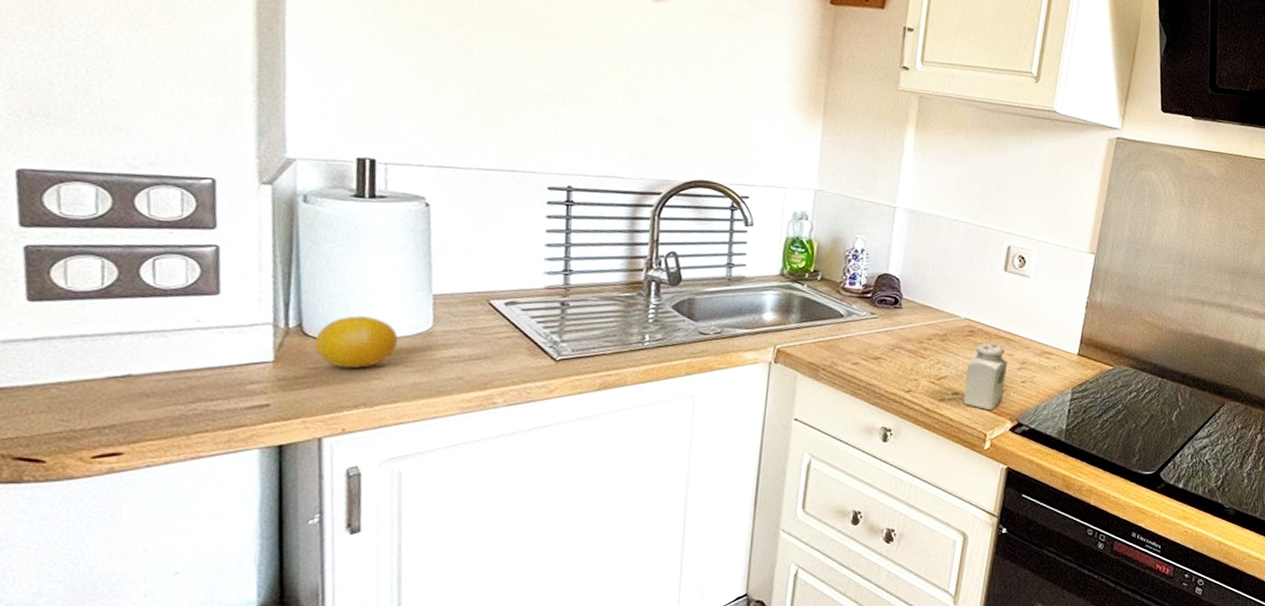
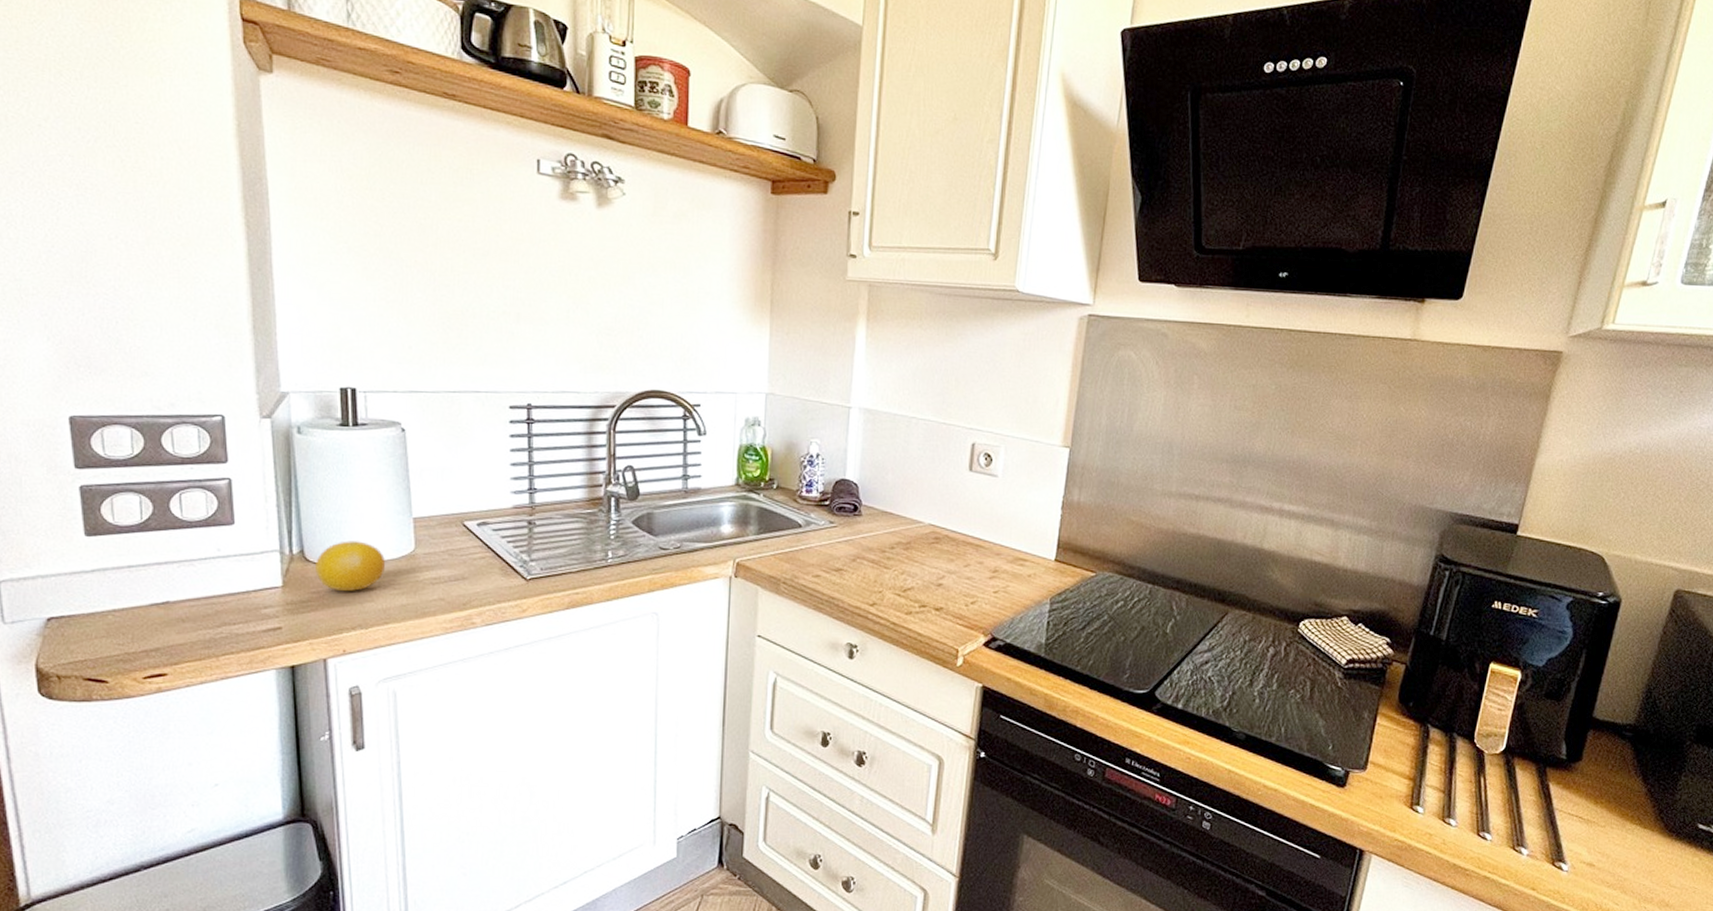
salt shaker: present [963,342,1007,411] -> none [931,550,977,624]

